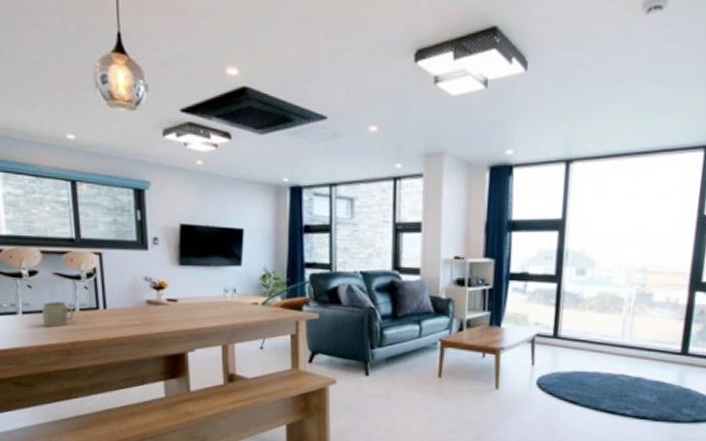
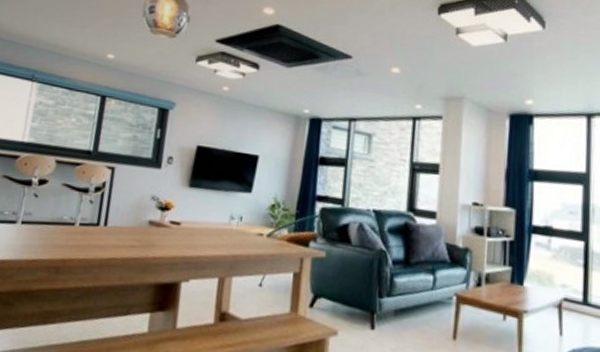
mug: present [42,302,74,327] -> none [39,213,73,241]

